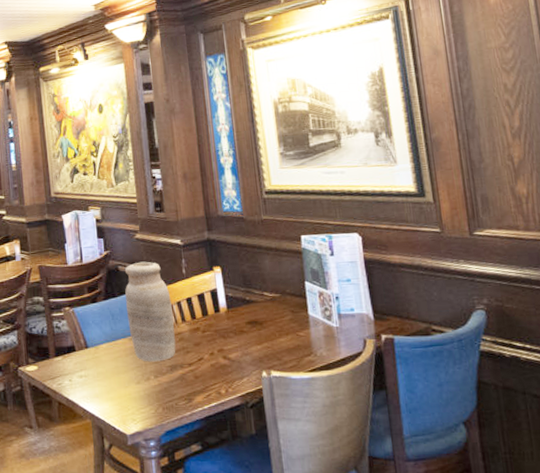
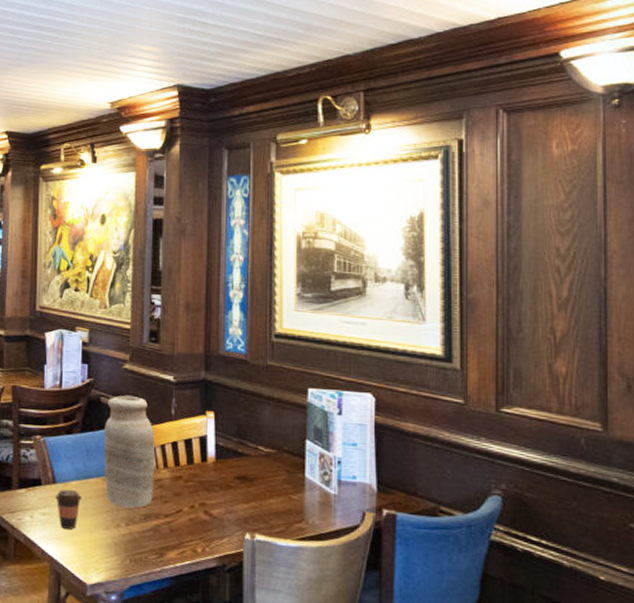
coffee cup: none [89,352,113,387] -> present [55,490,82,529]

